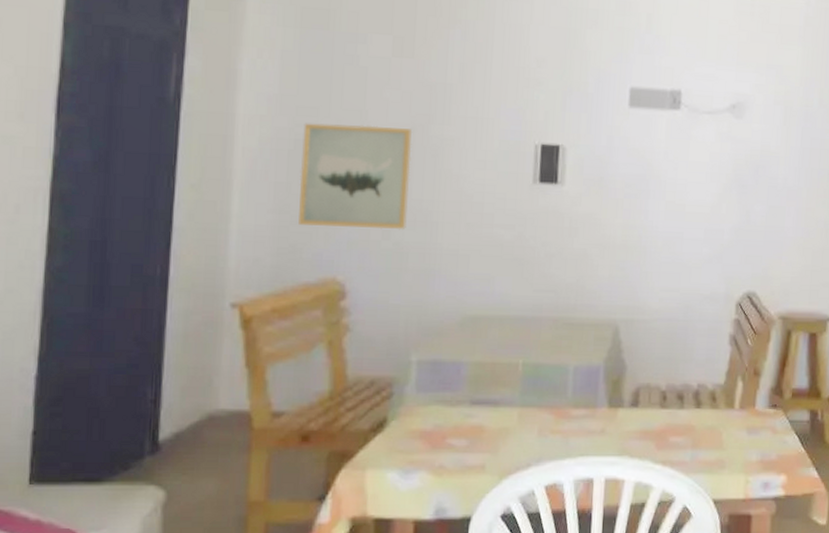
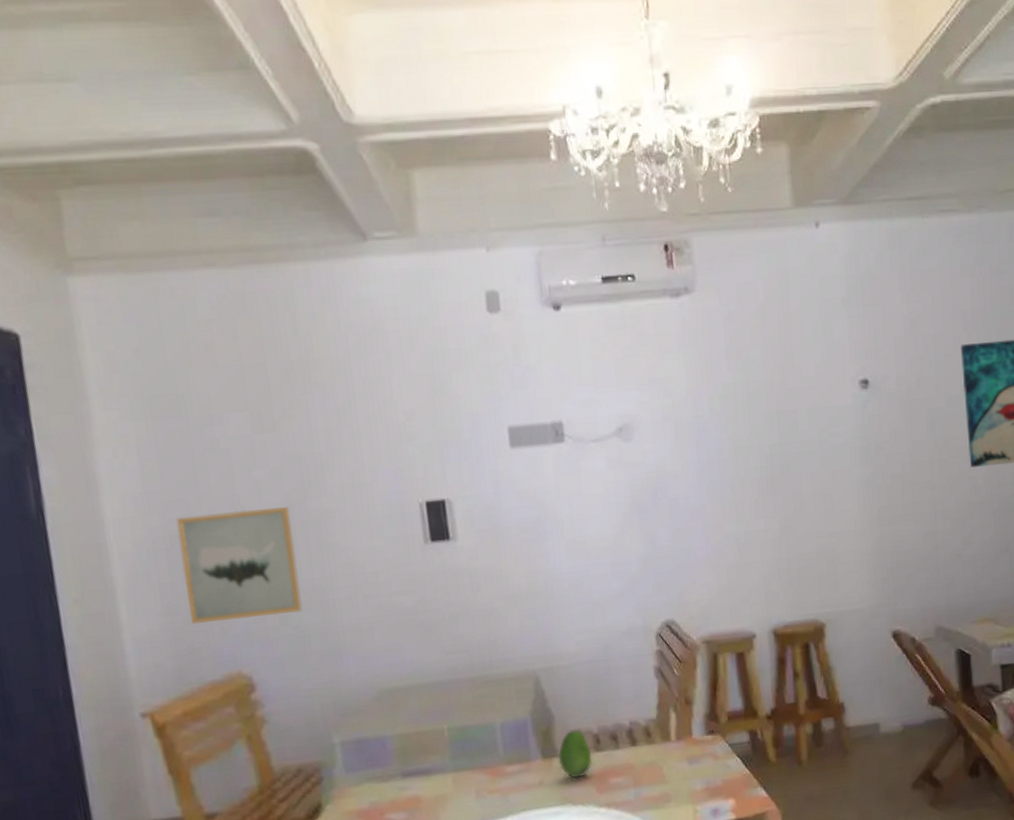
fruit: none [623,384,657,432] -> present [557,730,592,779]

